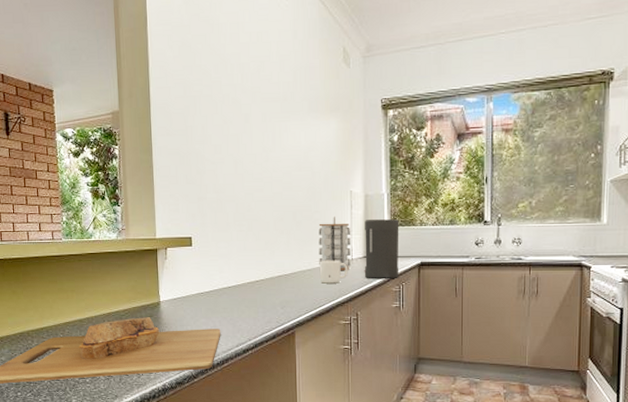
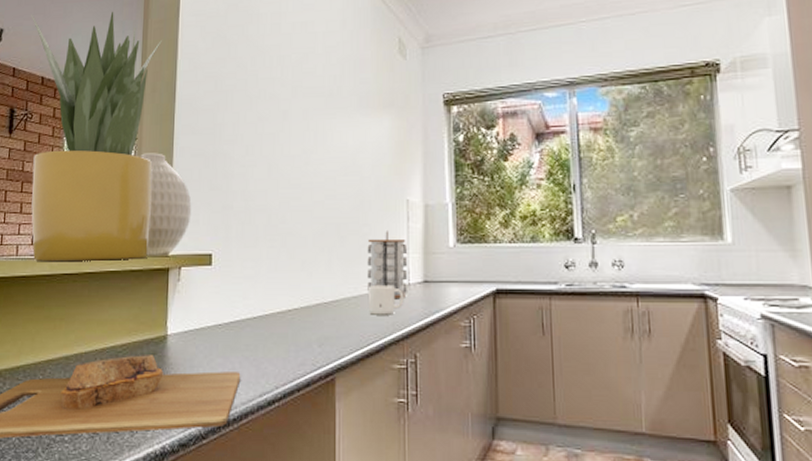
planter: none [11,20,139,245] -> present [31,11,162,262]
vase: none [124,152,172,239] -> present [140,153,192,256]
coffee maker: present [364,219,399,280] -> none [424,235,468,311]

